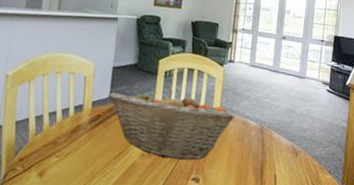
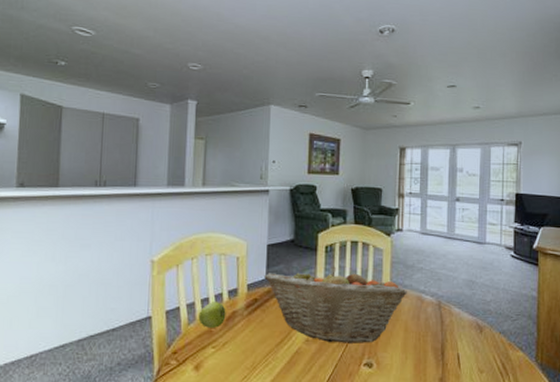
apple: none [45,115,71,139] -> present [198,302,226,328]

